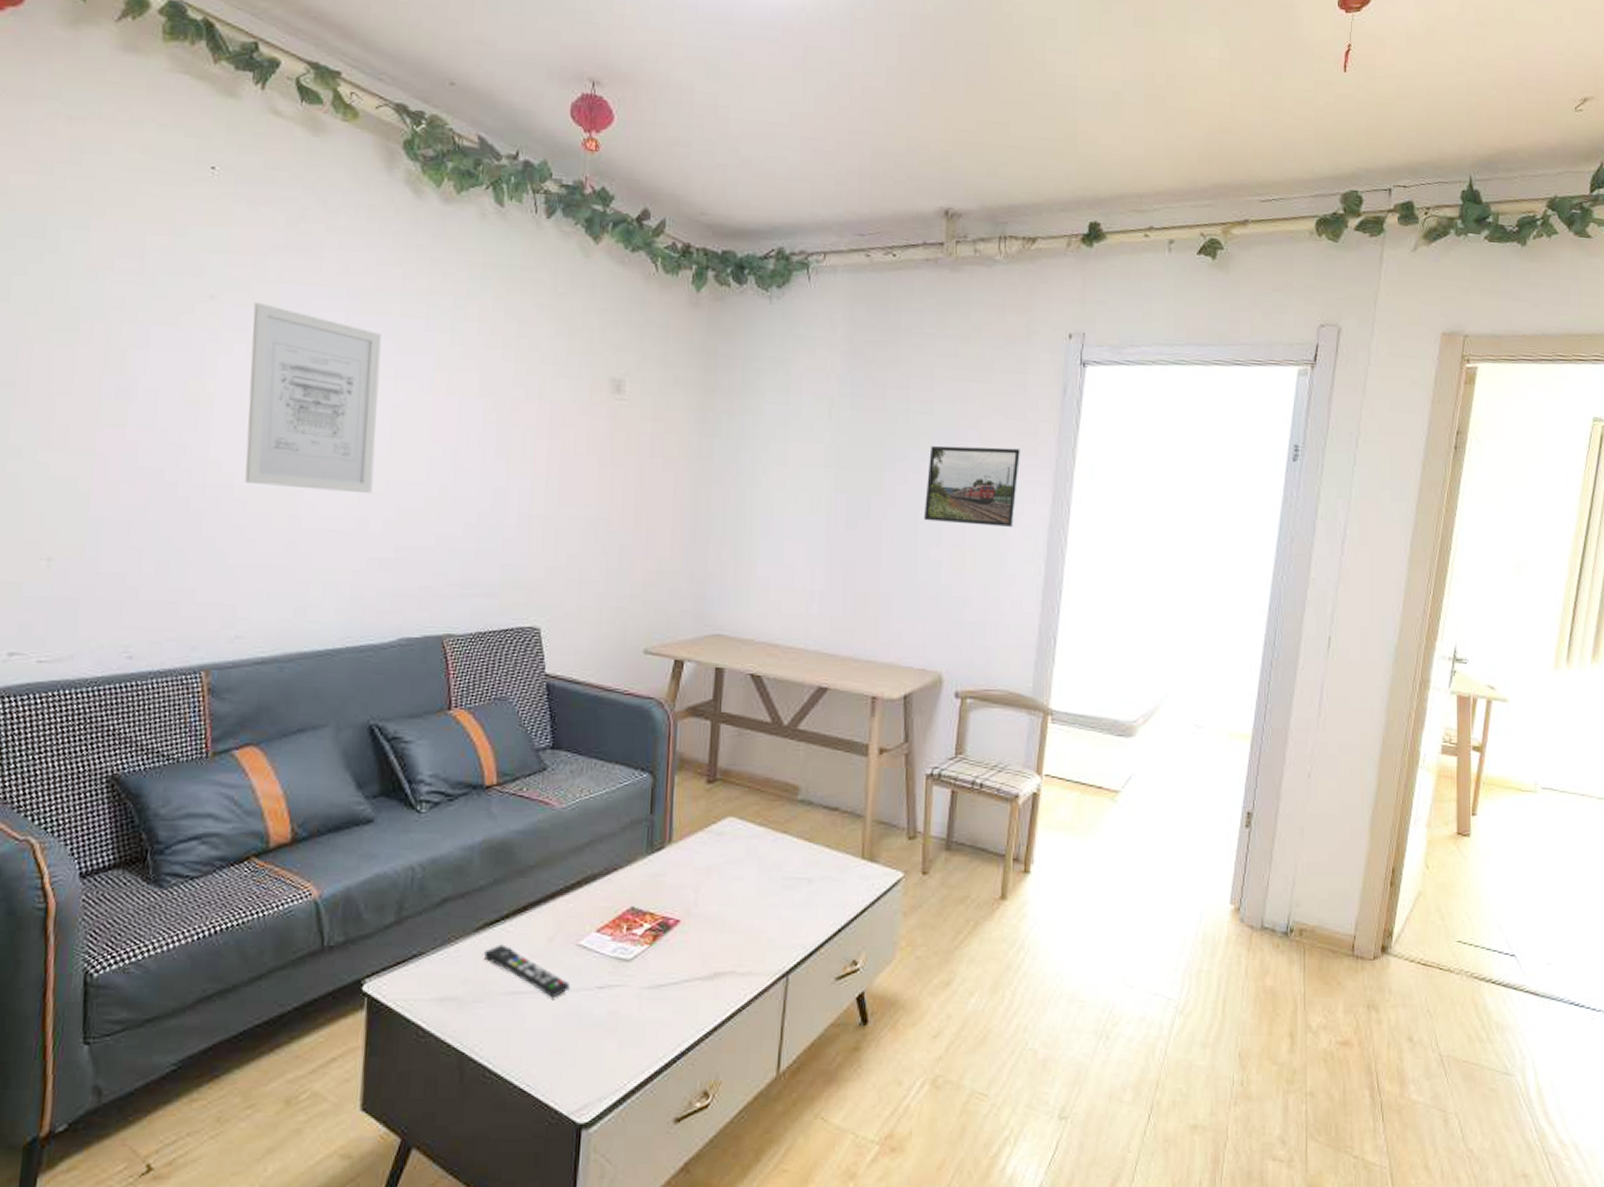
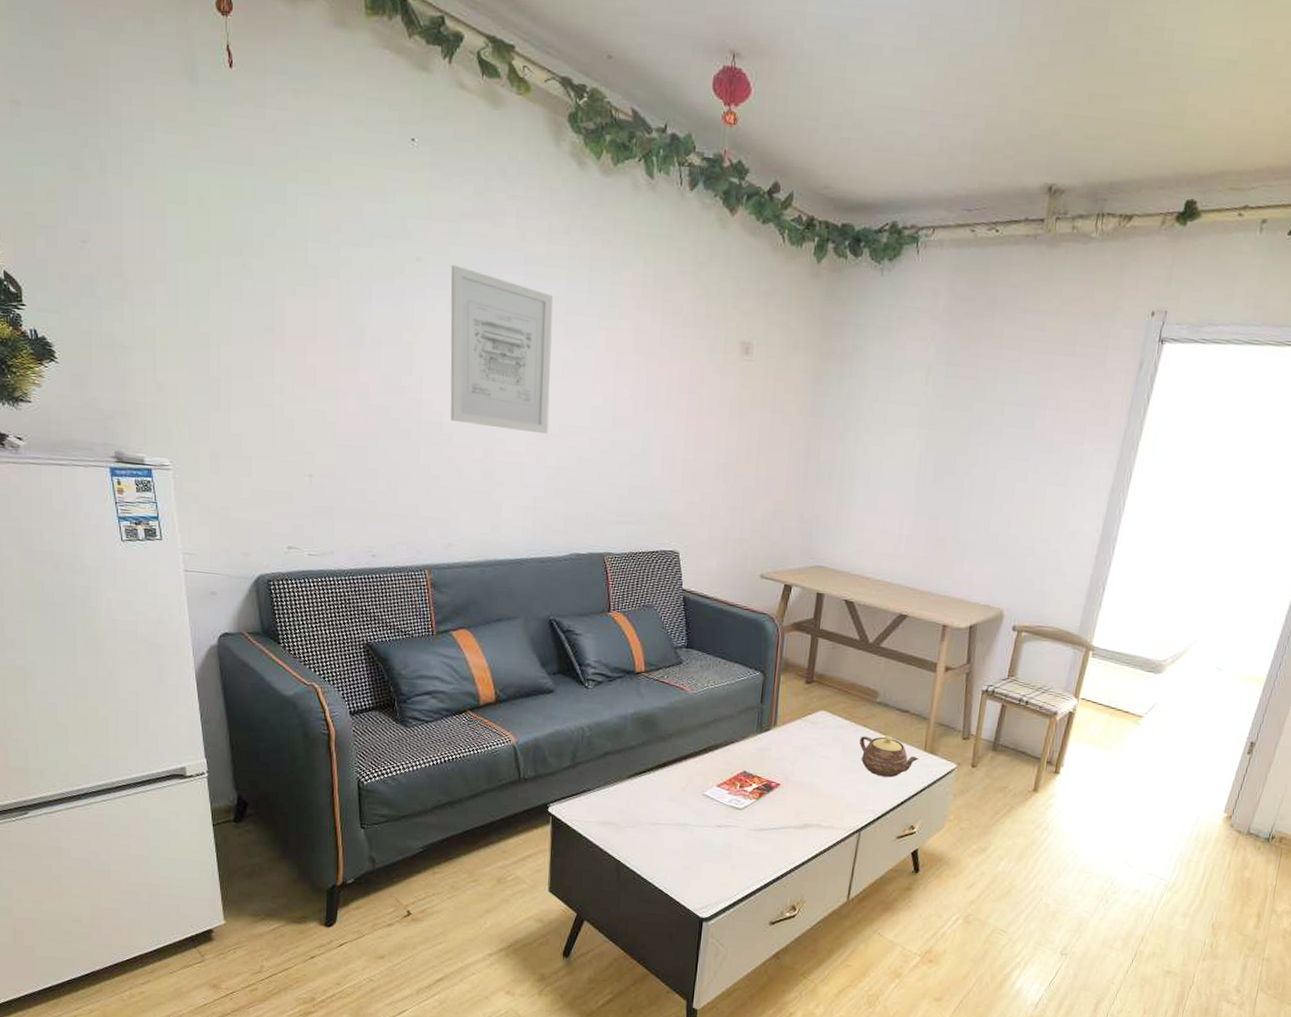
remote control: present [483,944,569,999] -> none [634,789,696,831]
teapot: none [780,843,856,898] -> present [859,735,919,778]
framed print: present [924,445,1021,527] -> none [1001,413,1094,489]

